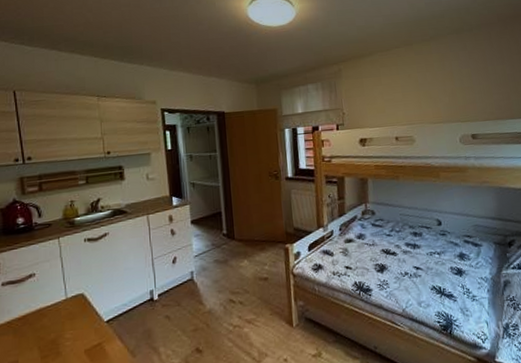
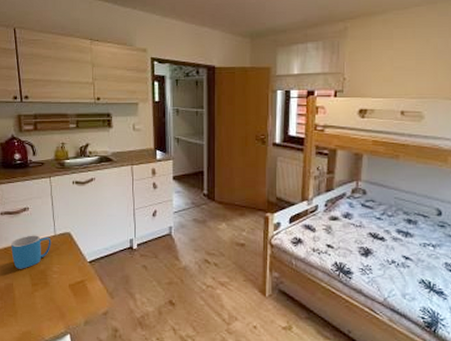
mug: none [15,301,63,343] -> present [11,235,51,269]

